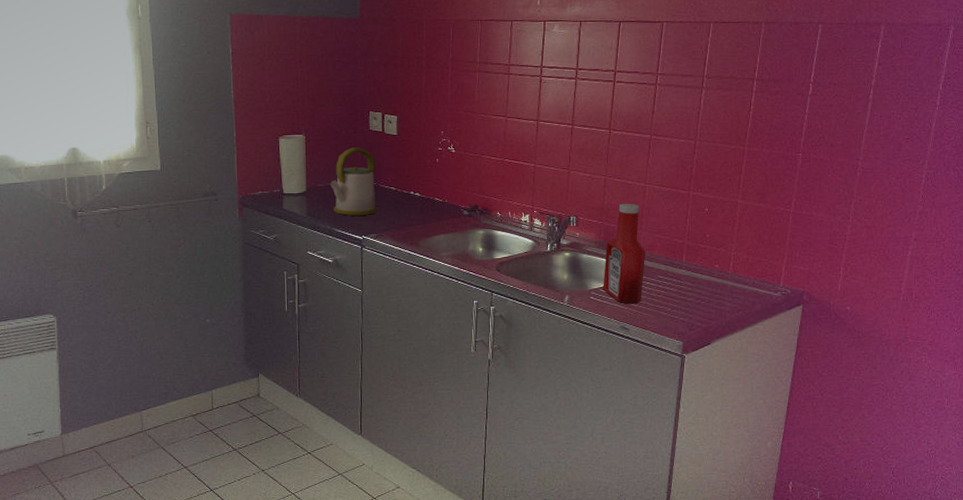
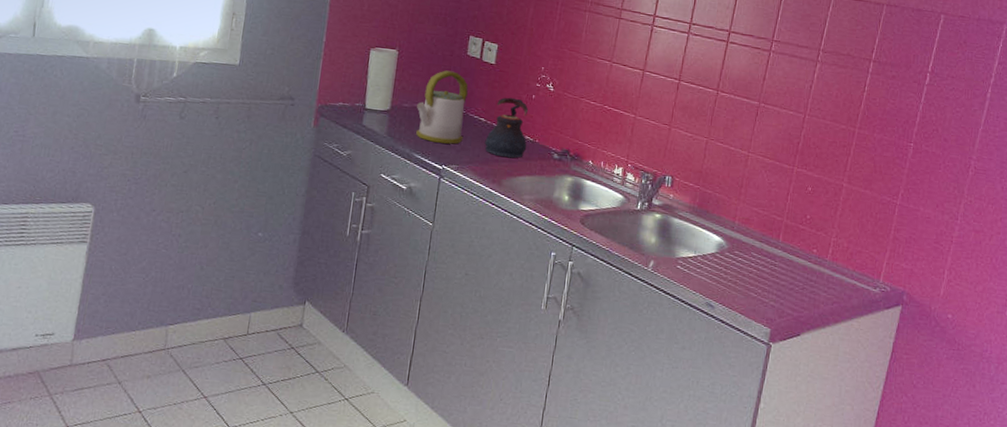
teapot: none [398,164,437,221] -> present [485,97,529,159]
ketchup bottle: present [603,203,646,304] -> none [691,169,742,280]

